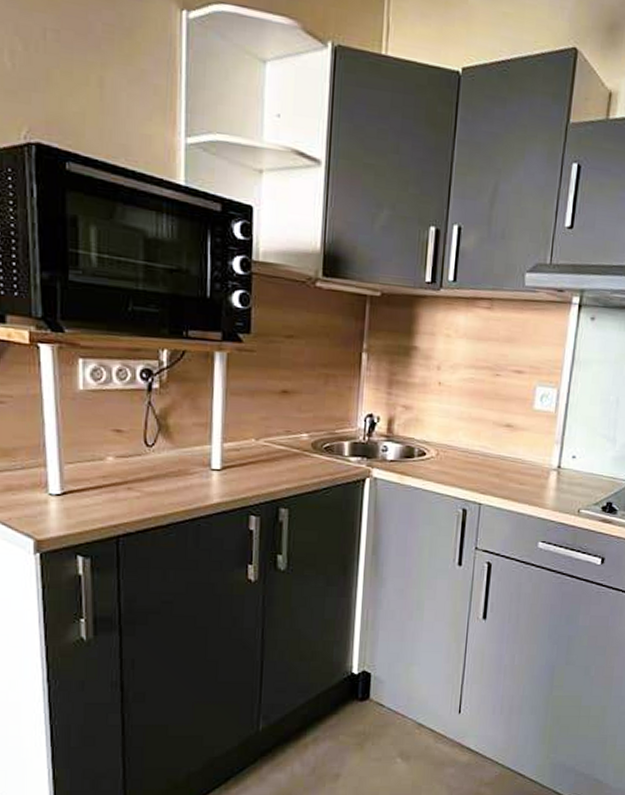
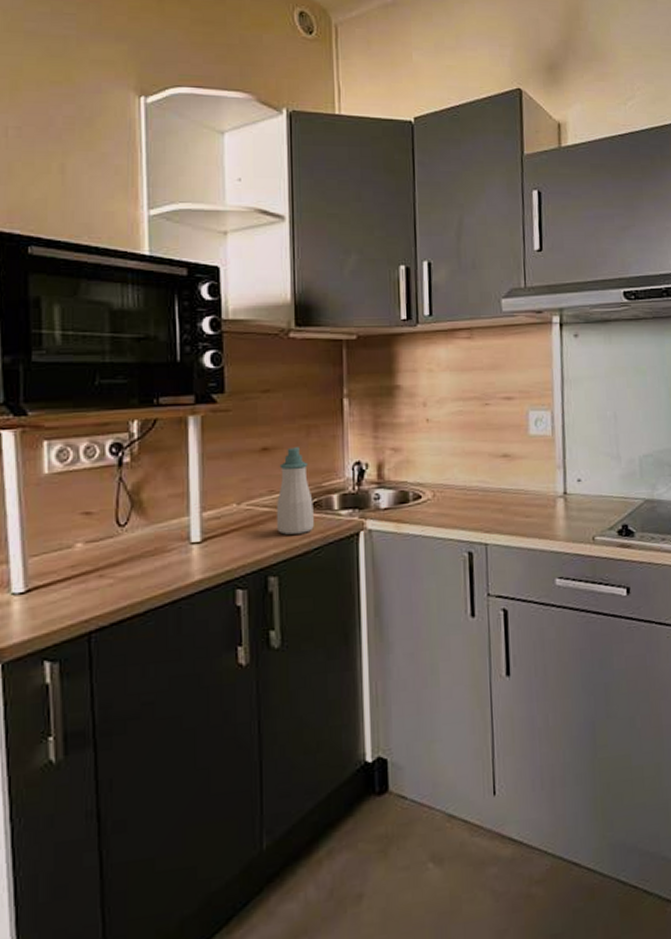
soap bottle: none [291,393,326,474] -> present [277,447,314,535]

